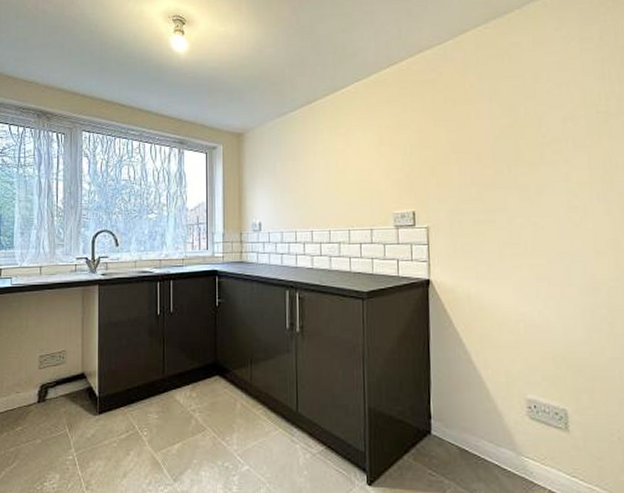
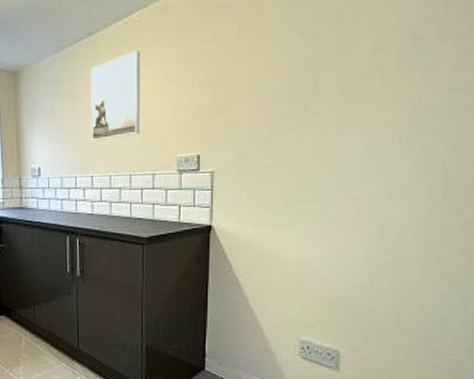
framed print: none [310,117,358,198] -> present [90,51,141,141]

